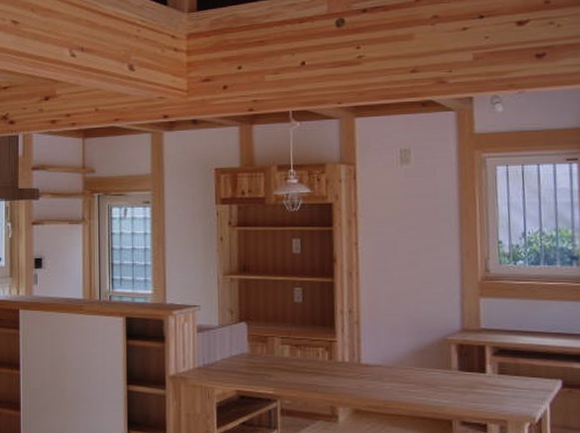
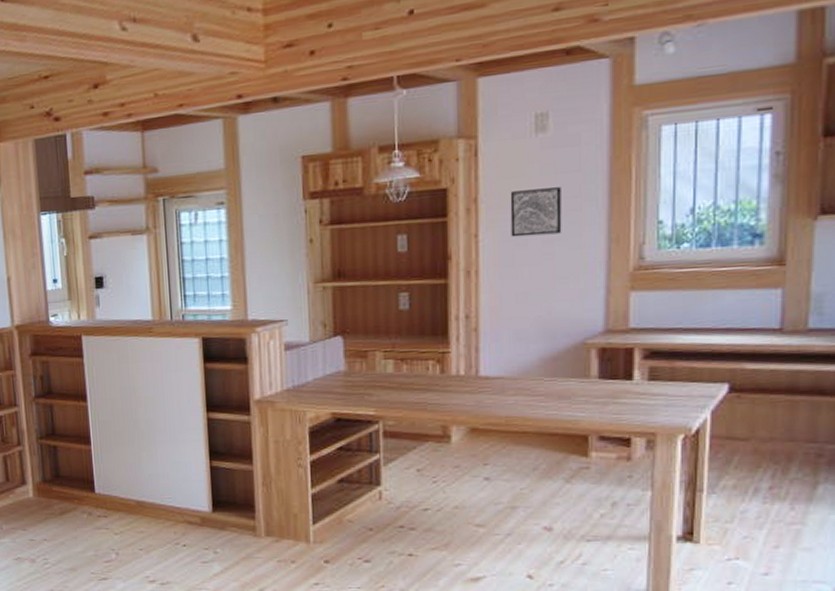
wall art: none [382,209,424,247] -> present [510,187,562,238]

